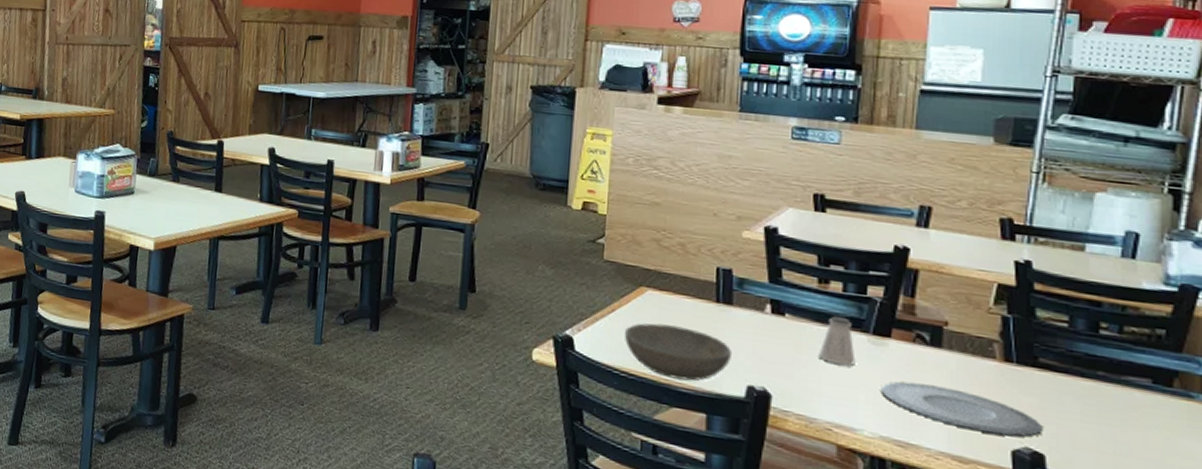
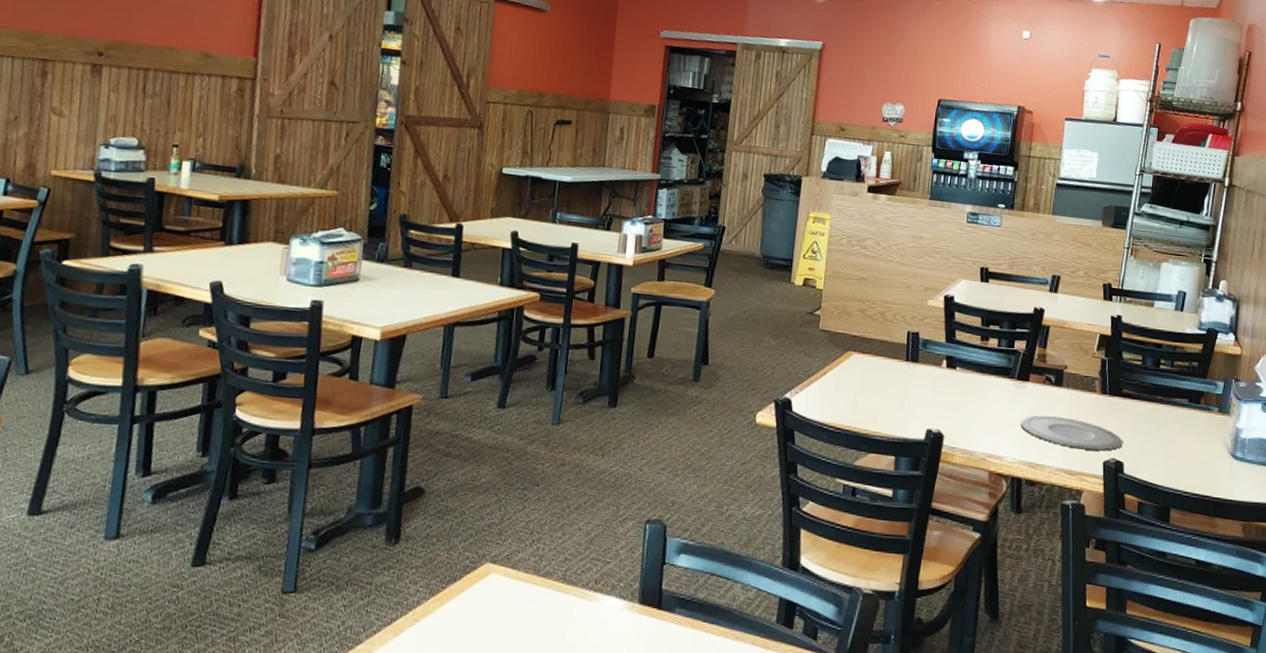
bowl: present [624,323,733,382] -> none [833,382,917,430]
saltshaker: present [818,315,856,367] -> none [978,366,1005,407]

